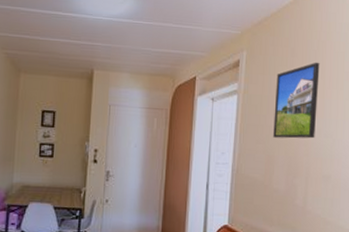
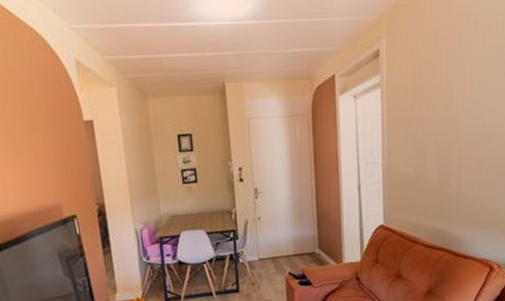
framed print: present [273,62,320,139] -> none [420,39,466,128]

